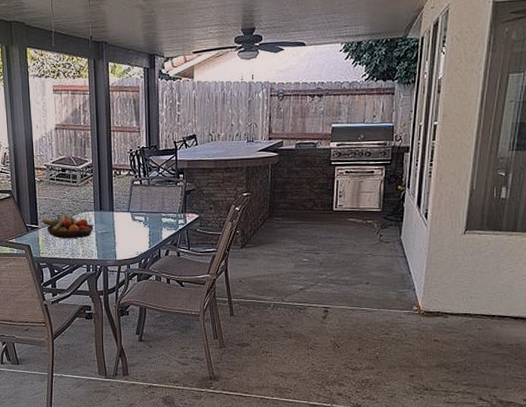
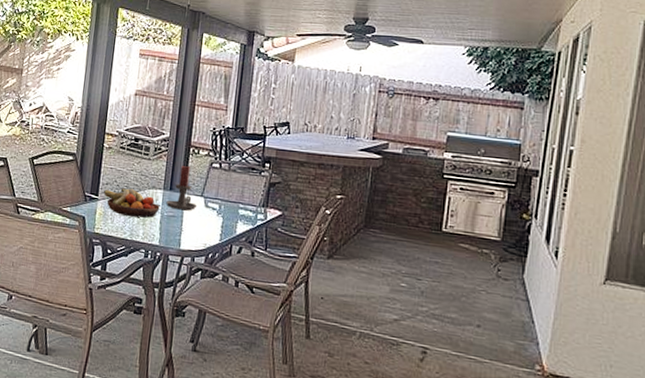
candle holder: none [98,186,125,227] -> present [166,165,196,211]

